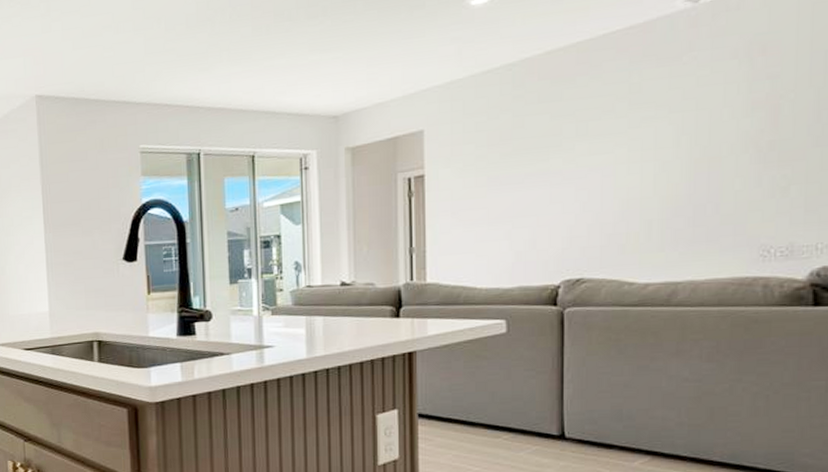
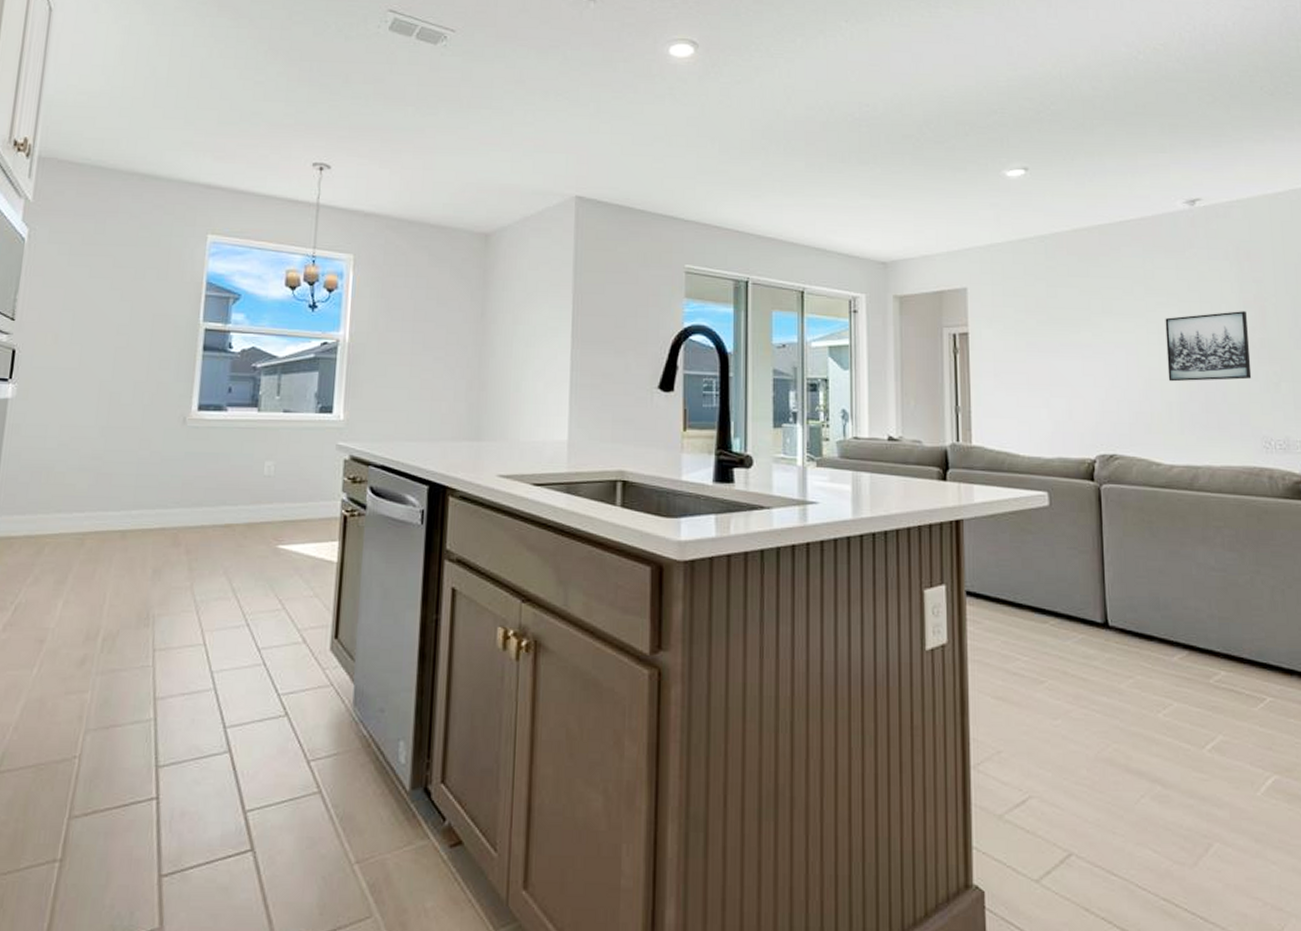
wall art: none [650,113,755,199] -> present [1165,311,1252,382]

